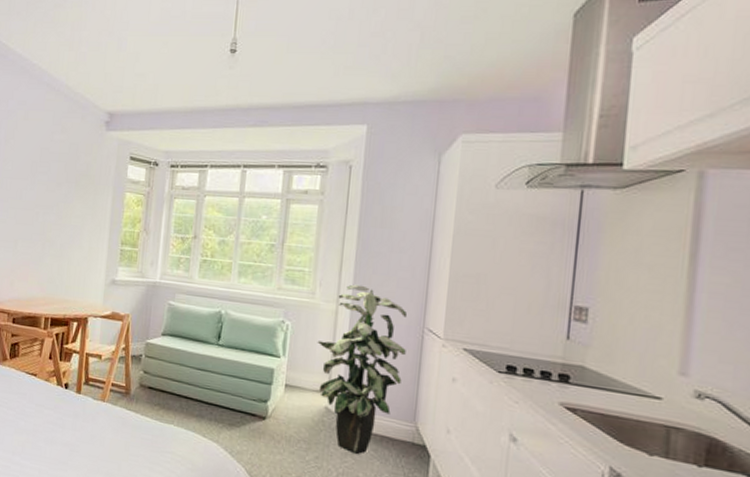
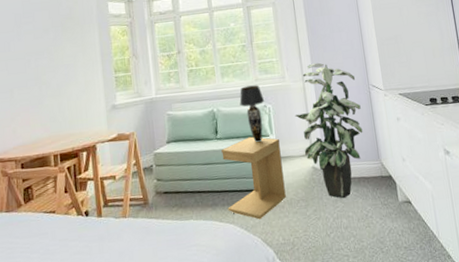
side table: none [214,352,291,448] -> present [221,136,286,220]
table lamp: none [253,293,284,362] -> present [239,85,265,143]

